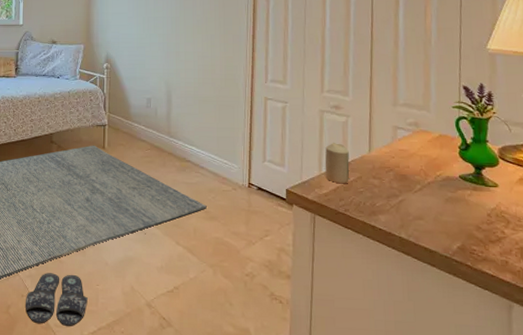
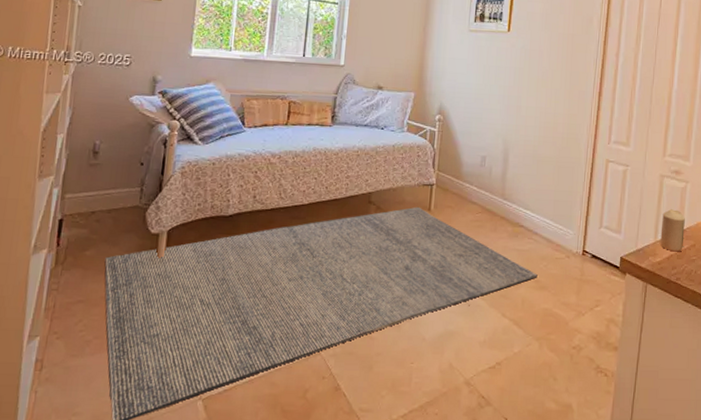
slippers: present [26,273,88,326] -> none [326,351,400,410]

